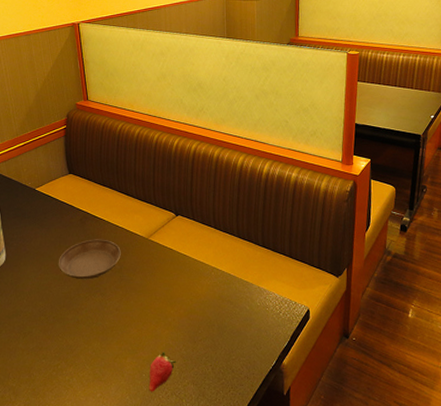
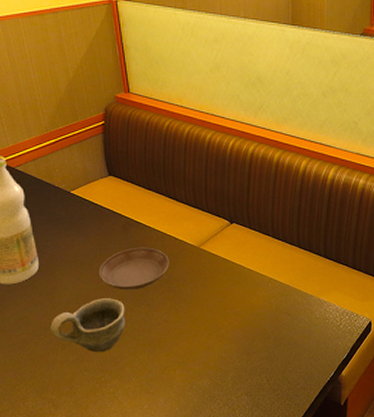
cup: none [14,288,81,341] -> present [50,298,125,353]
fruit: present [148,352,177,392] -> none [199,364,230,403]

